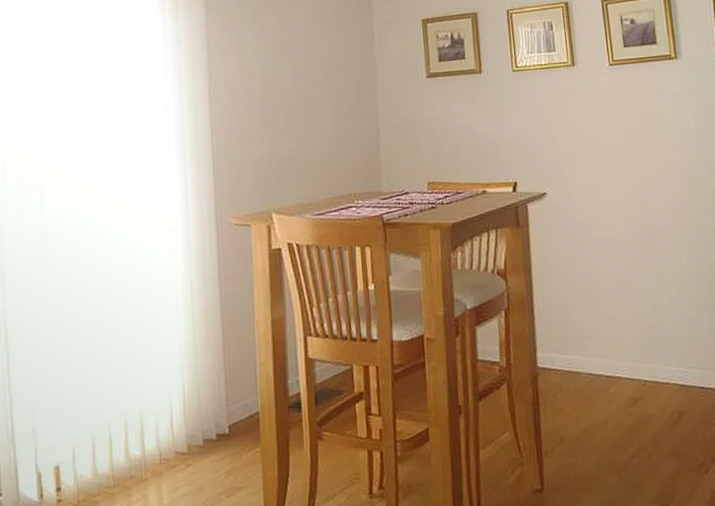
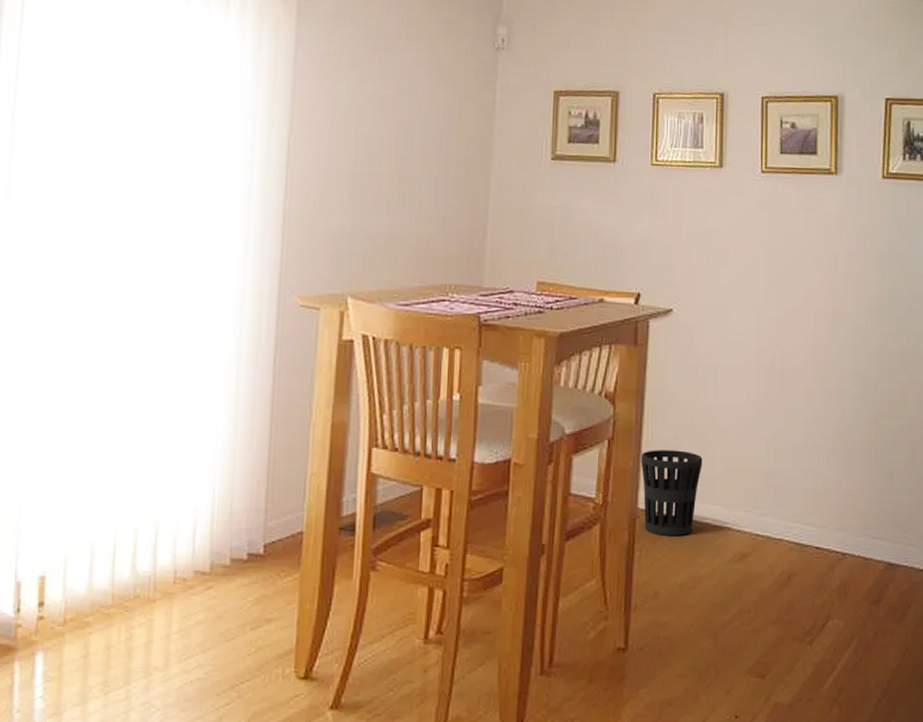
wastebasket: none [534,313,590,389] -> present [641,450,703,535]

